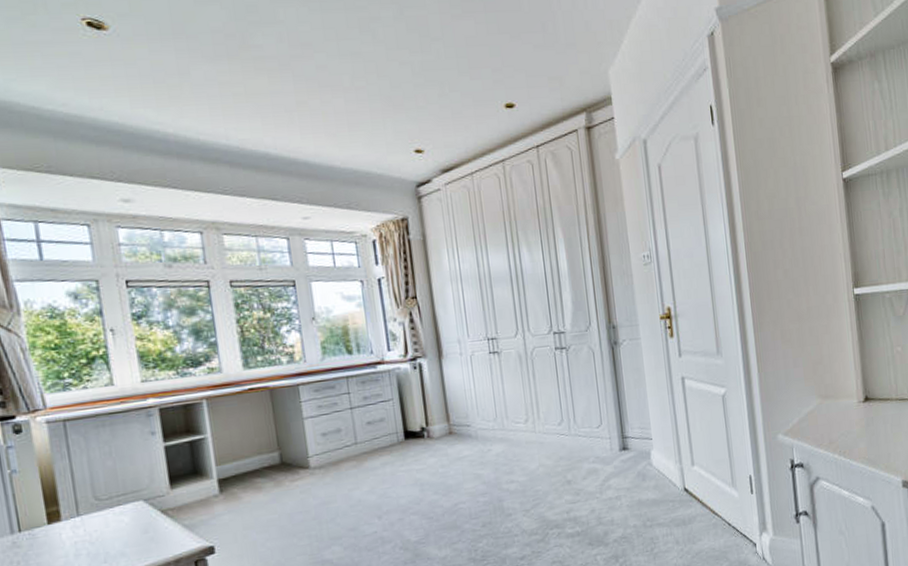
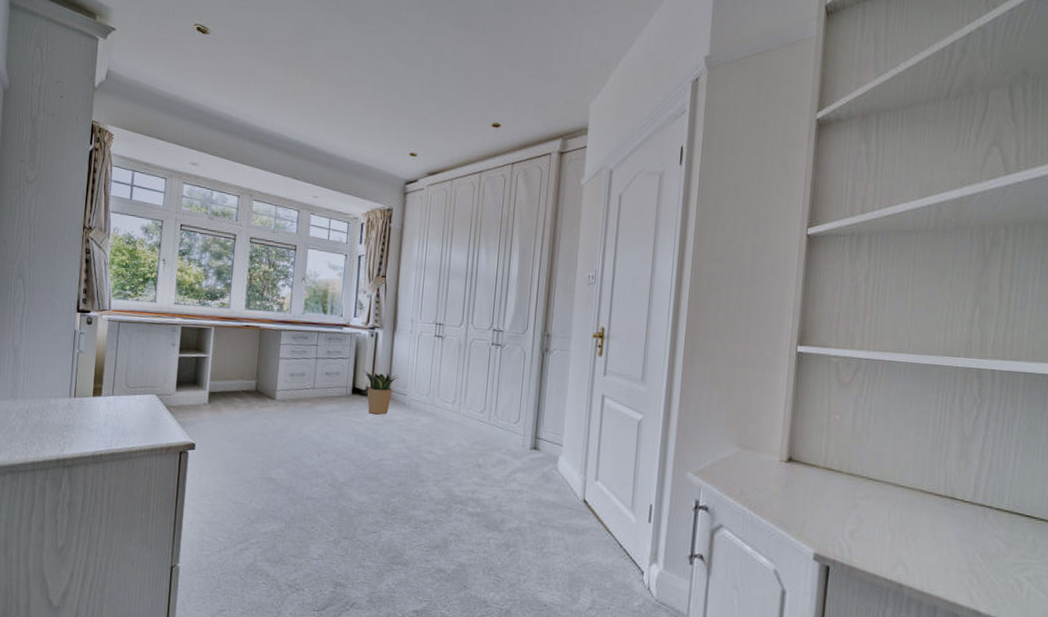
potted plant: none [412,406,457,456] -> present [363,370,398,415]

